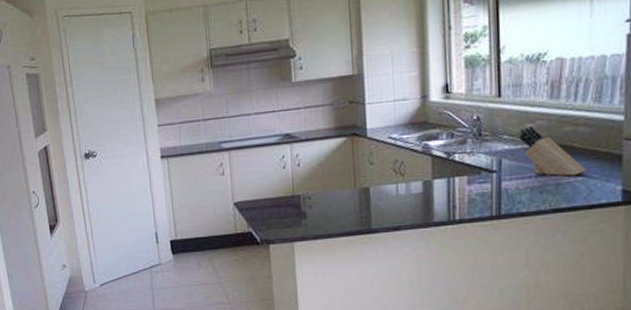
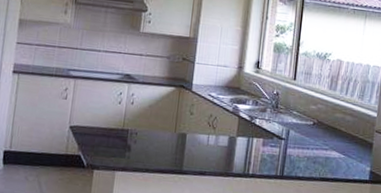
knife block: present [519,126,586,176] -> none [304,108,348,154]

